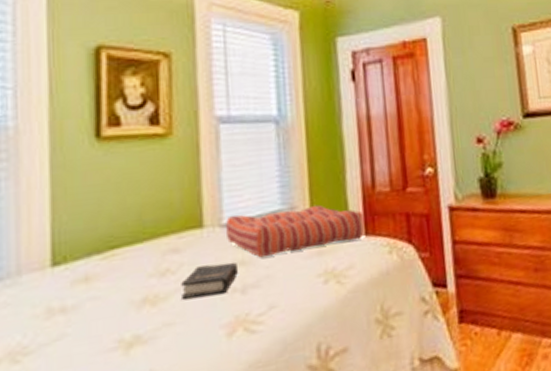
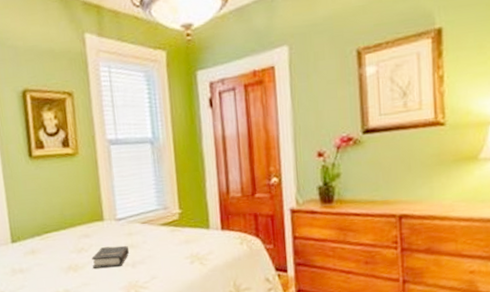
seat cushion: present [226,204,365,258] -> none [119,206,221,243]

